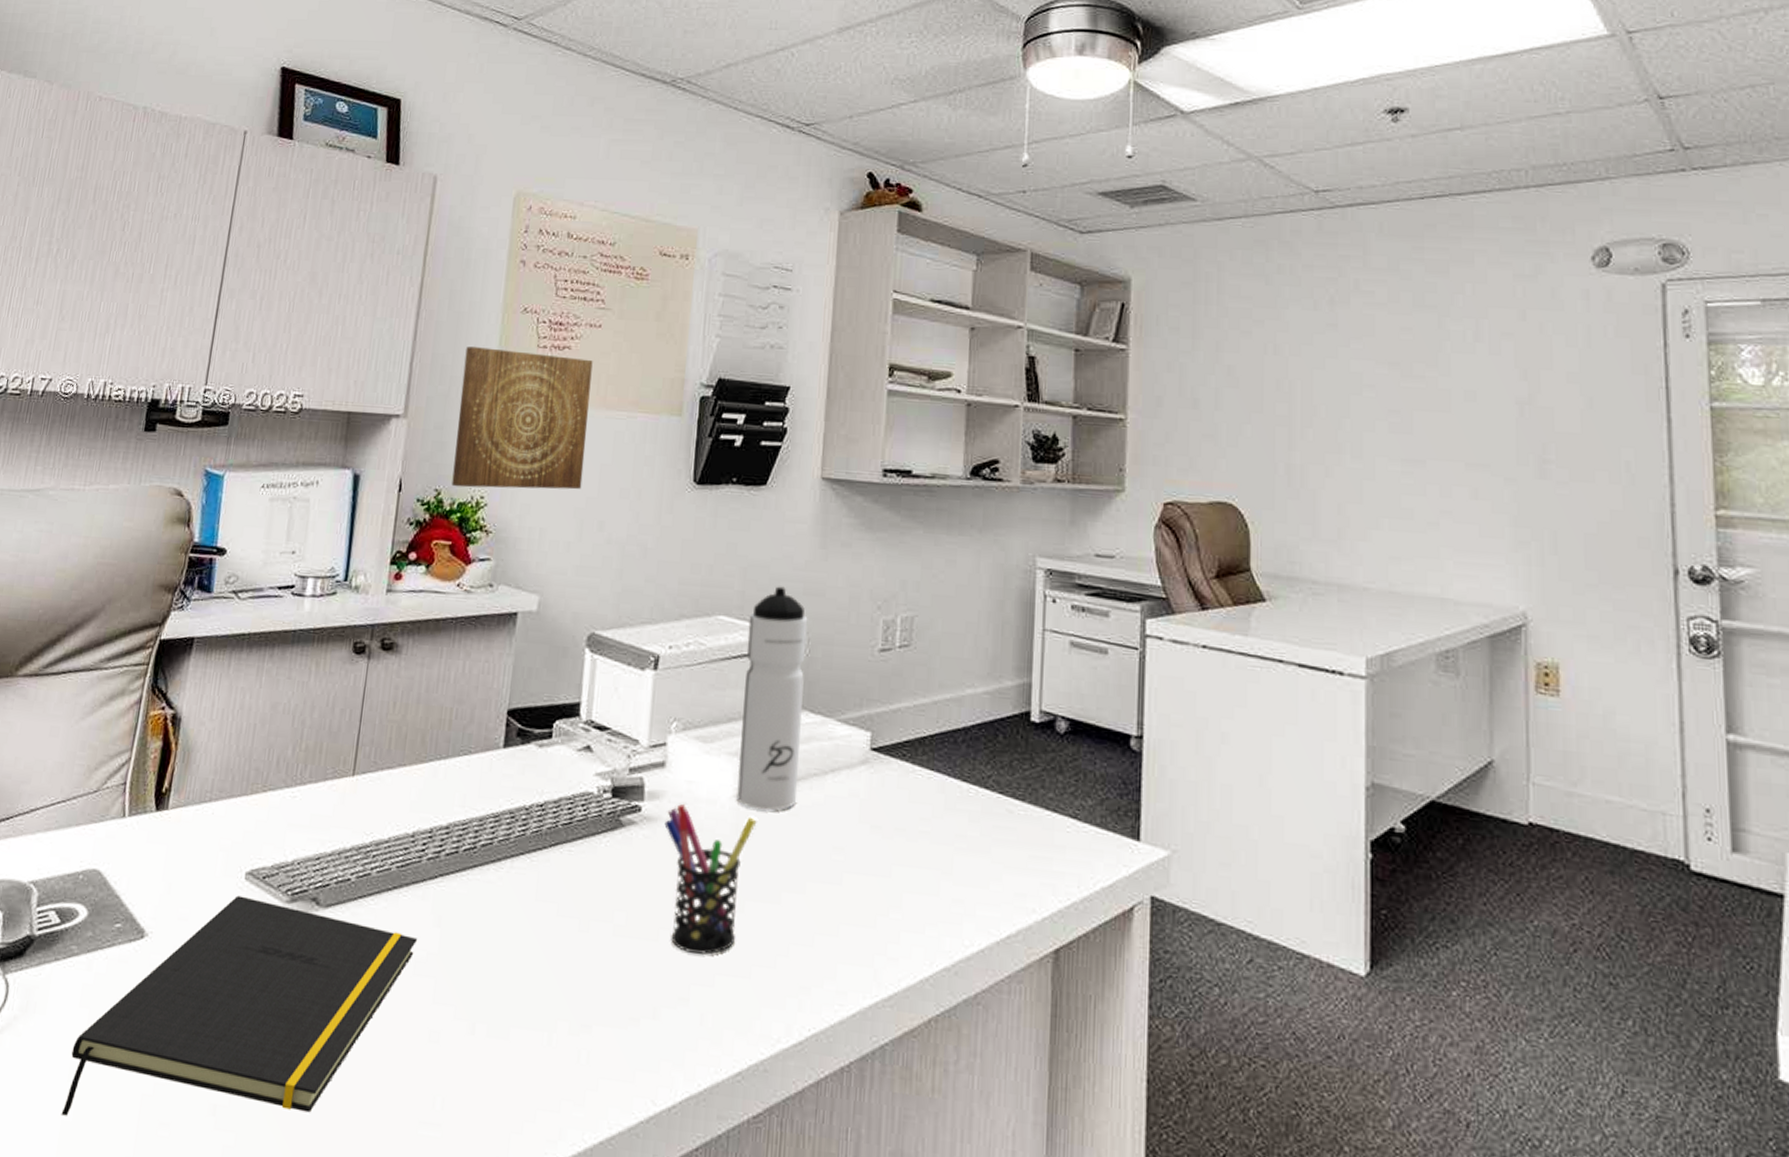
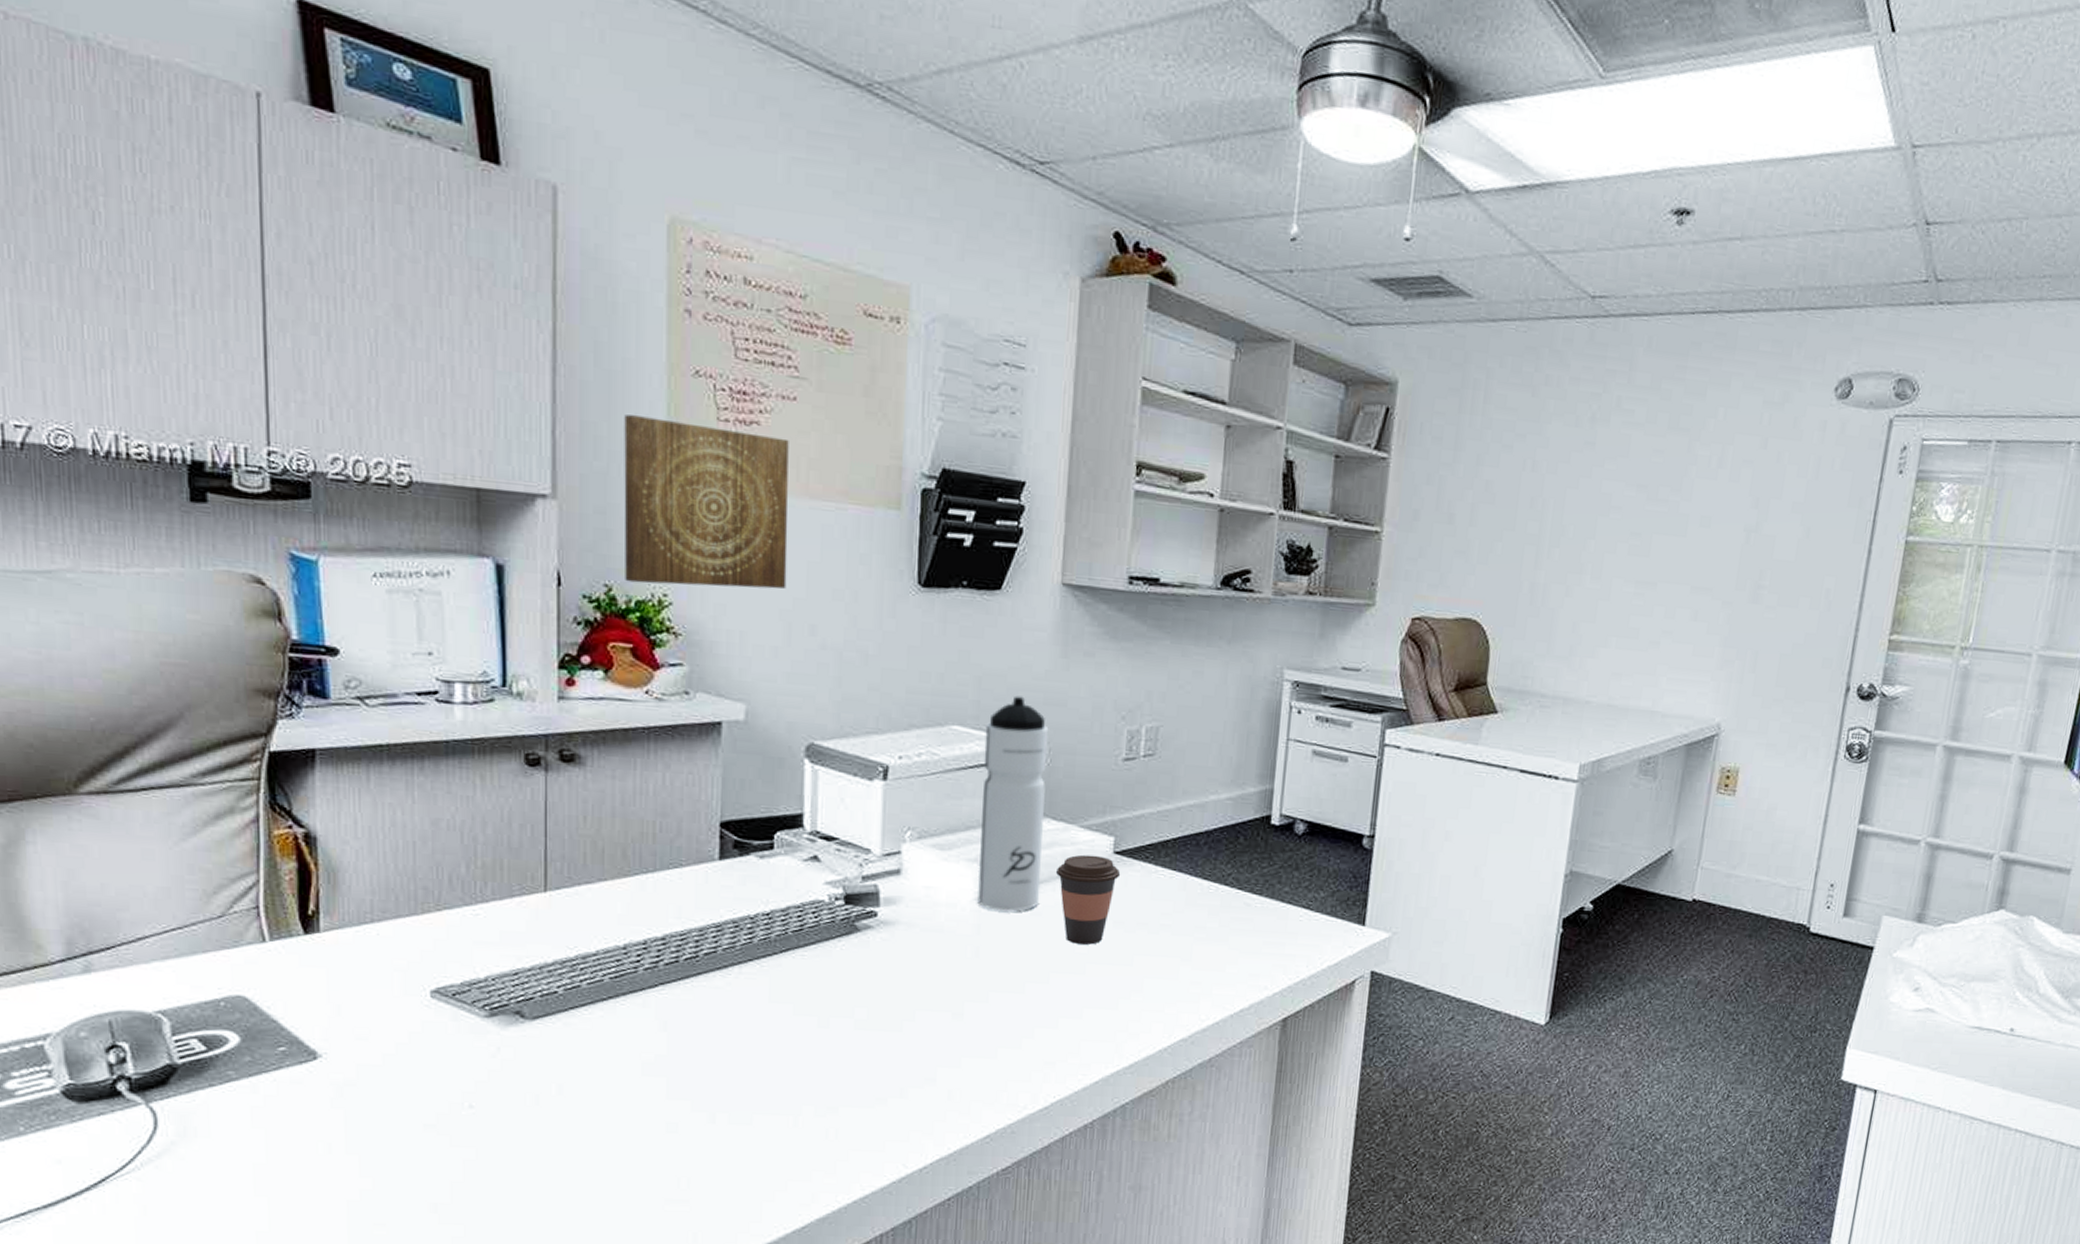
notepad: present [61,895,418,1116] -> none [252,1013,643,1227]
pen holder: present [664,804,757,955] -> none [903,908,999,1041]
coffee cup: none [812,750,878,851] -> present [1055,854,1121,945]

